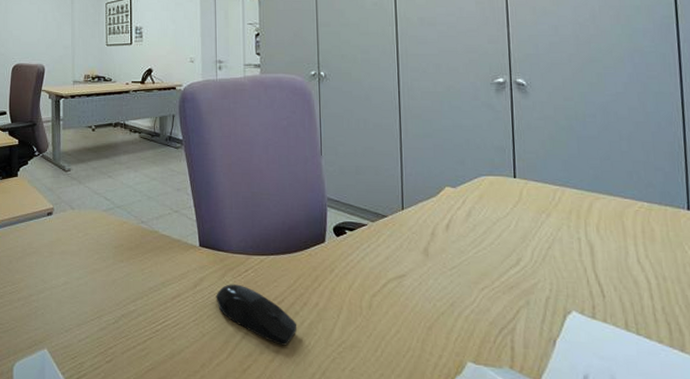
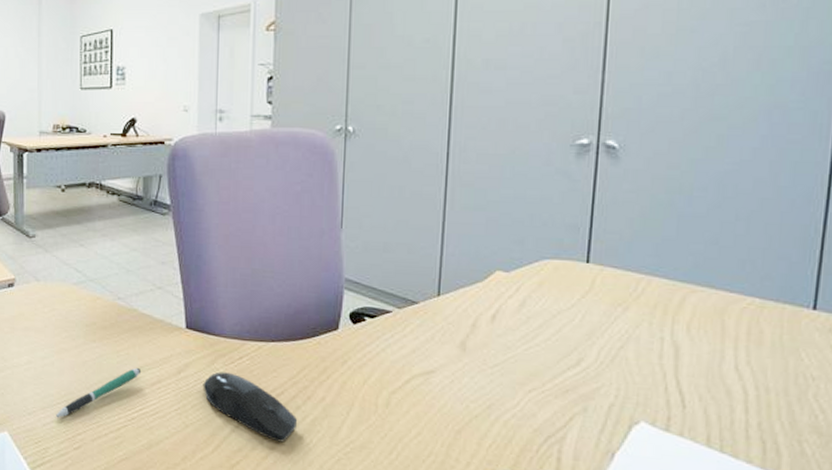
pen: none [90,283,163,334] -> present [56,367,142,418]

